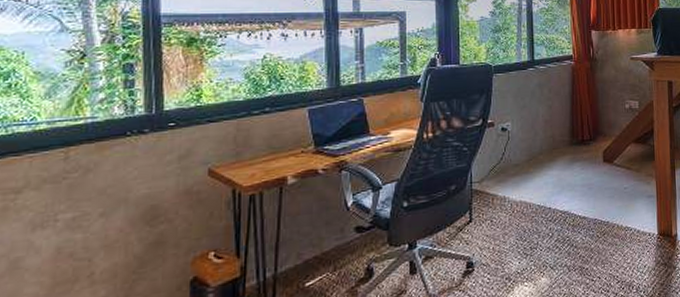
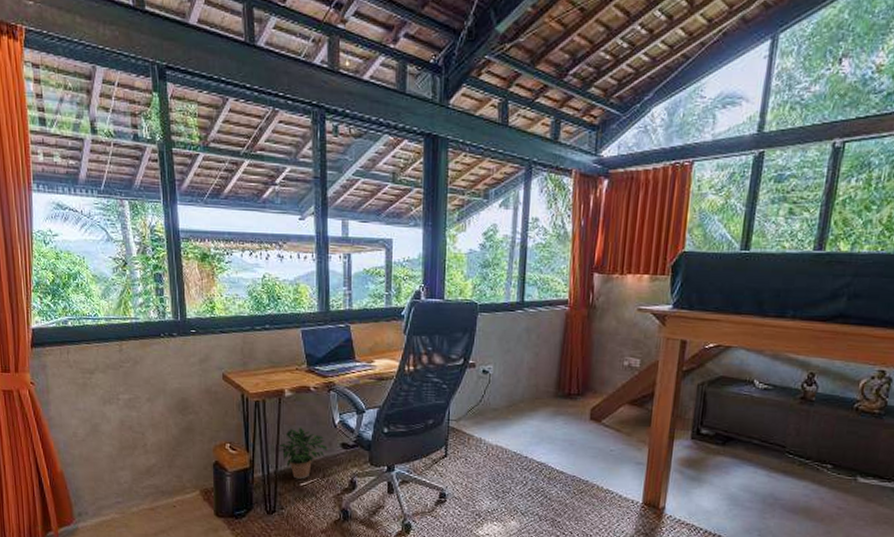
potted plant: none [278,216,339,279] -> present [278,427,328,479]

